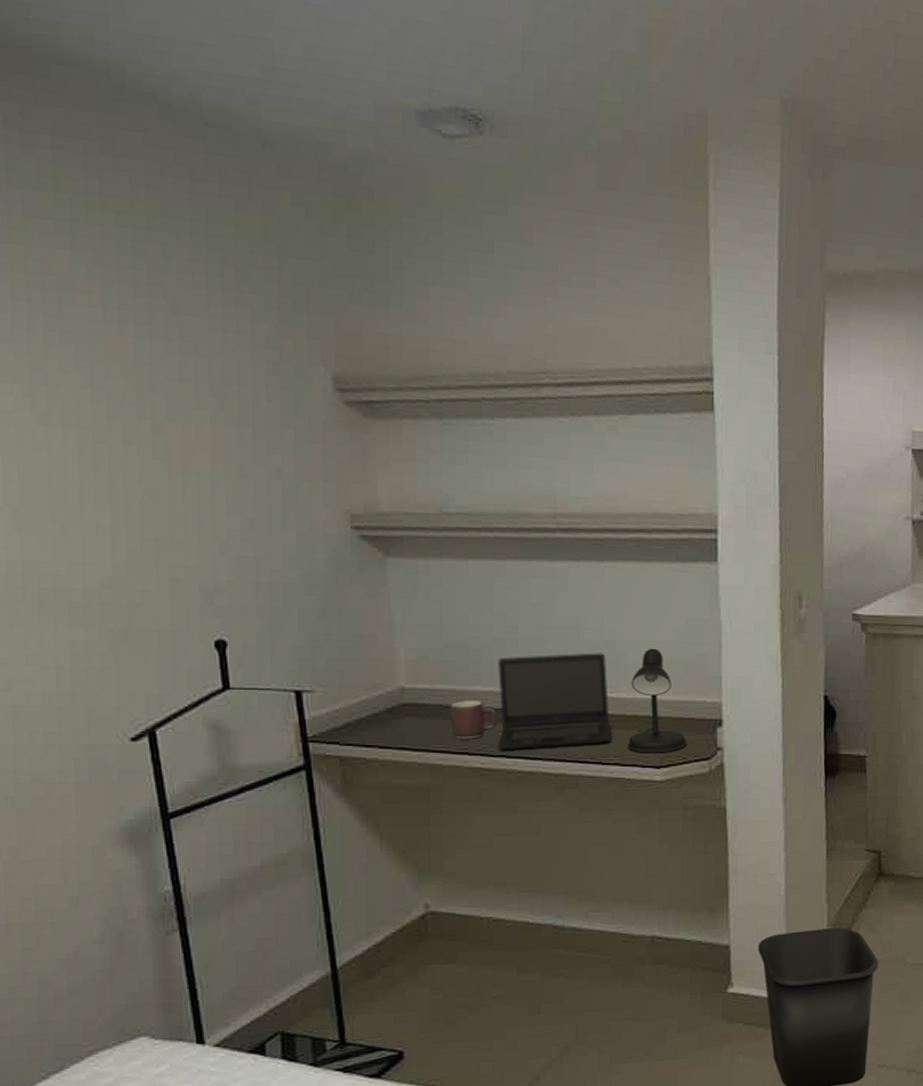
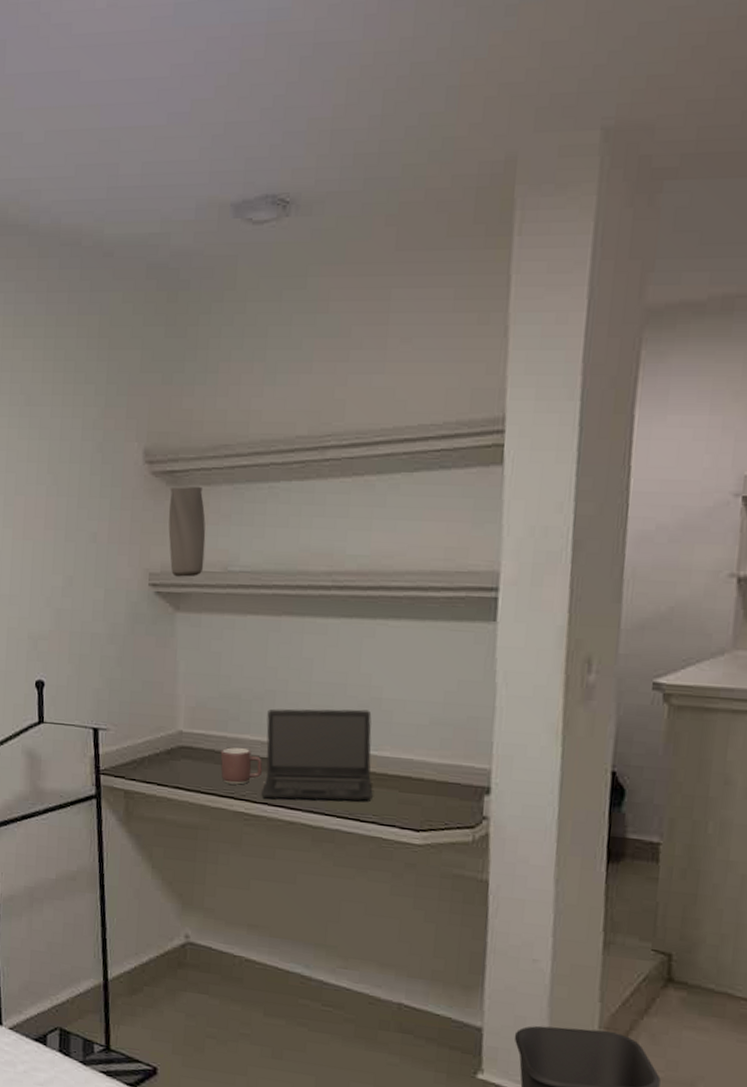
vase: none [368,419,415,520] -> present [168,487,206,577]
desk lamp: present [627,648,688,753] -> none [387,708,451,817]

